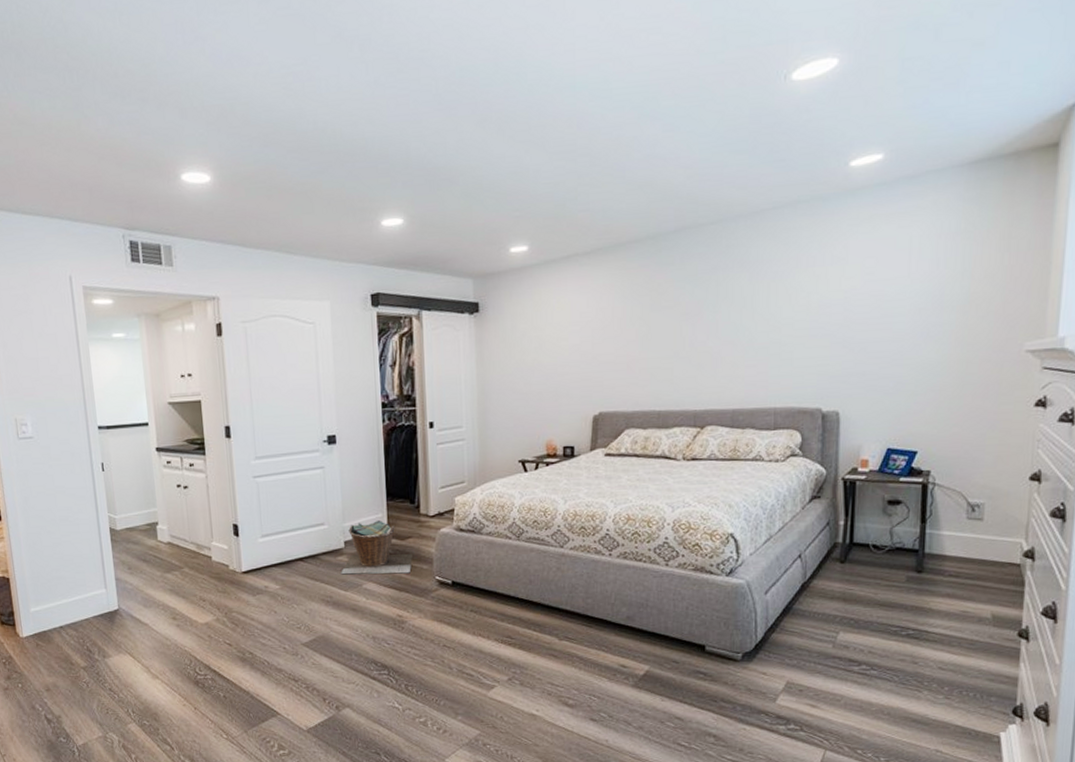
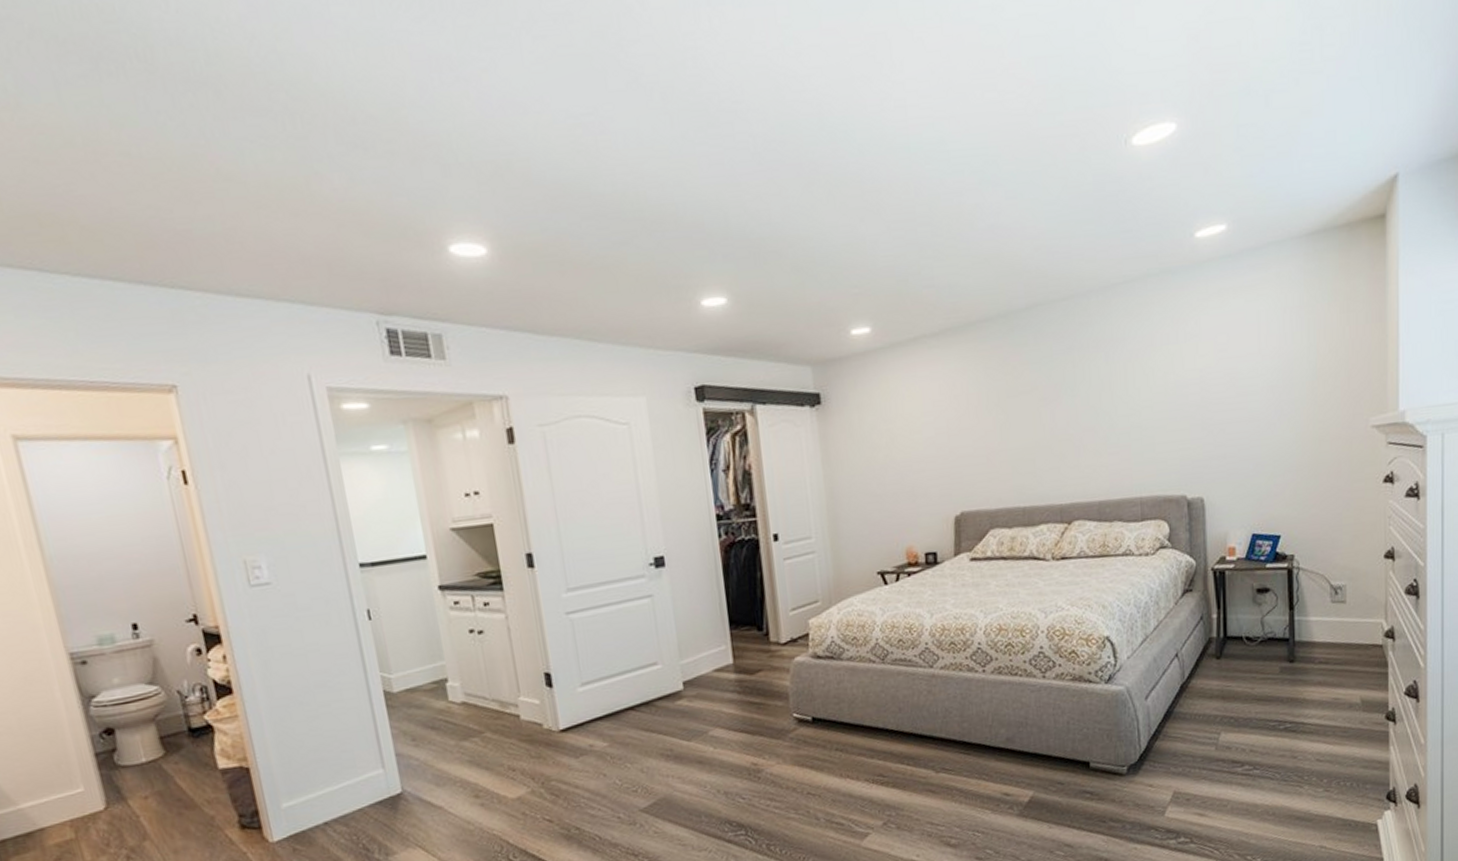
laundry basket: present [341,520,414,575] -> none [681,653,766,722]

